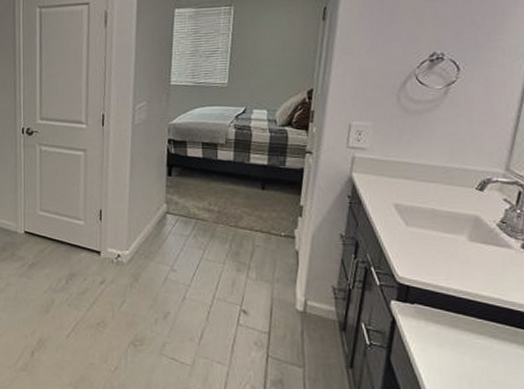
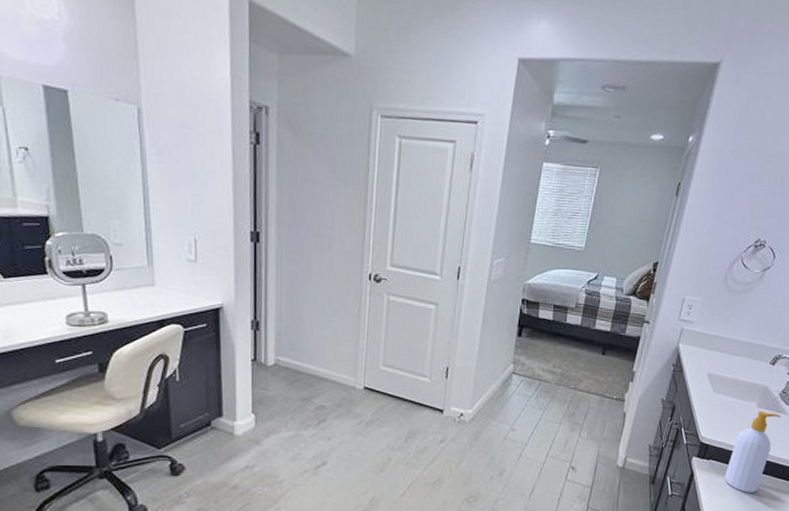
soap bottle: none [439,245,505,346] -> present [724,410,781,493]

